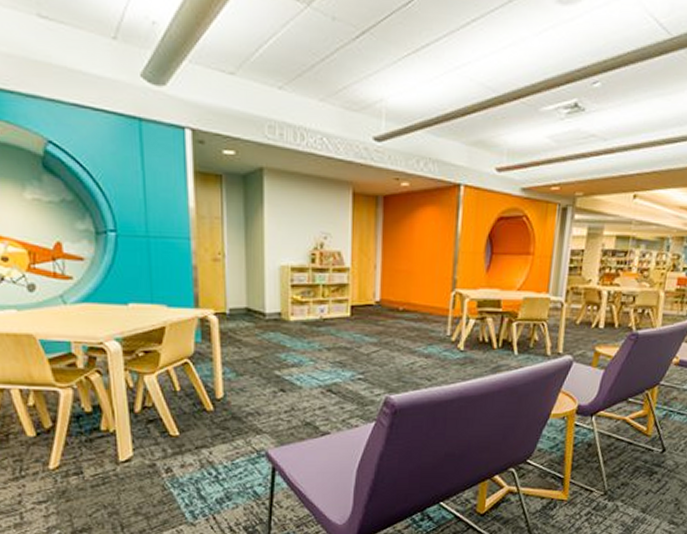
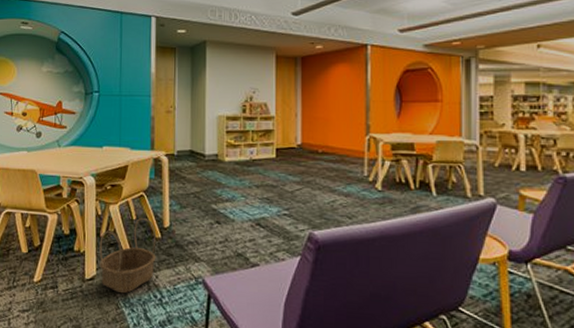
basket: none [134,388,209,474] -> present [99,217,157,294]

